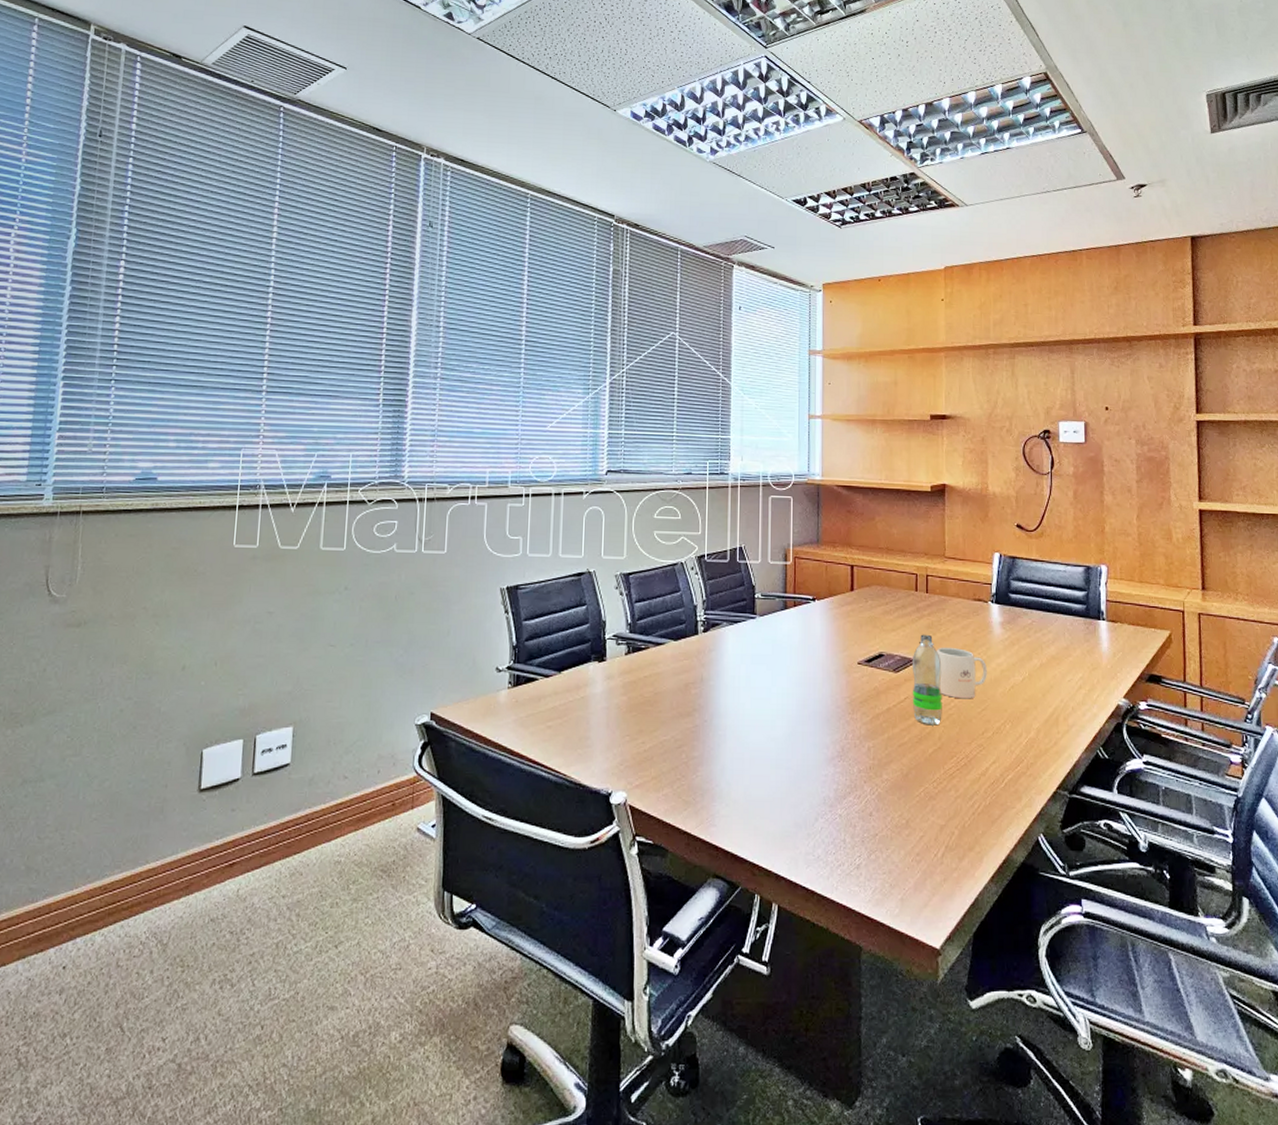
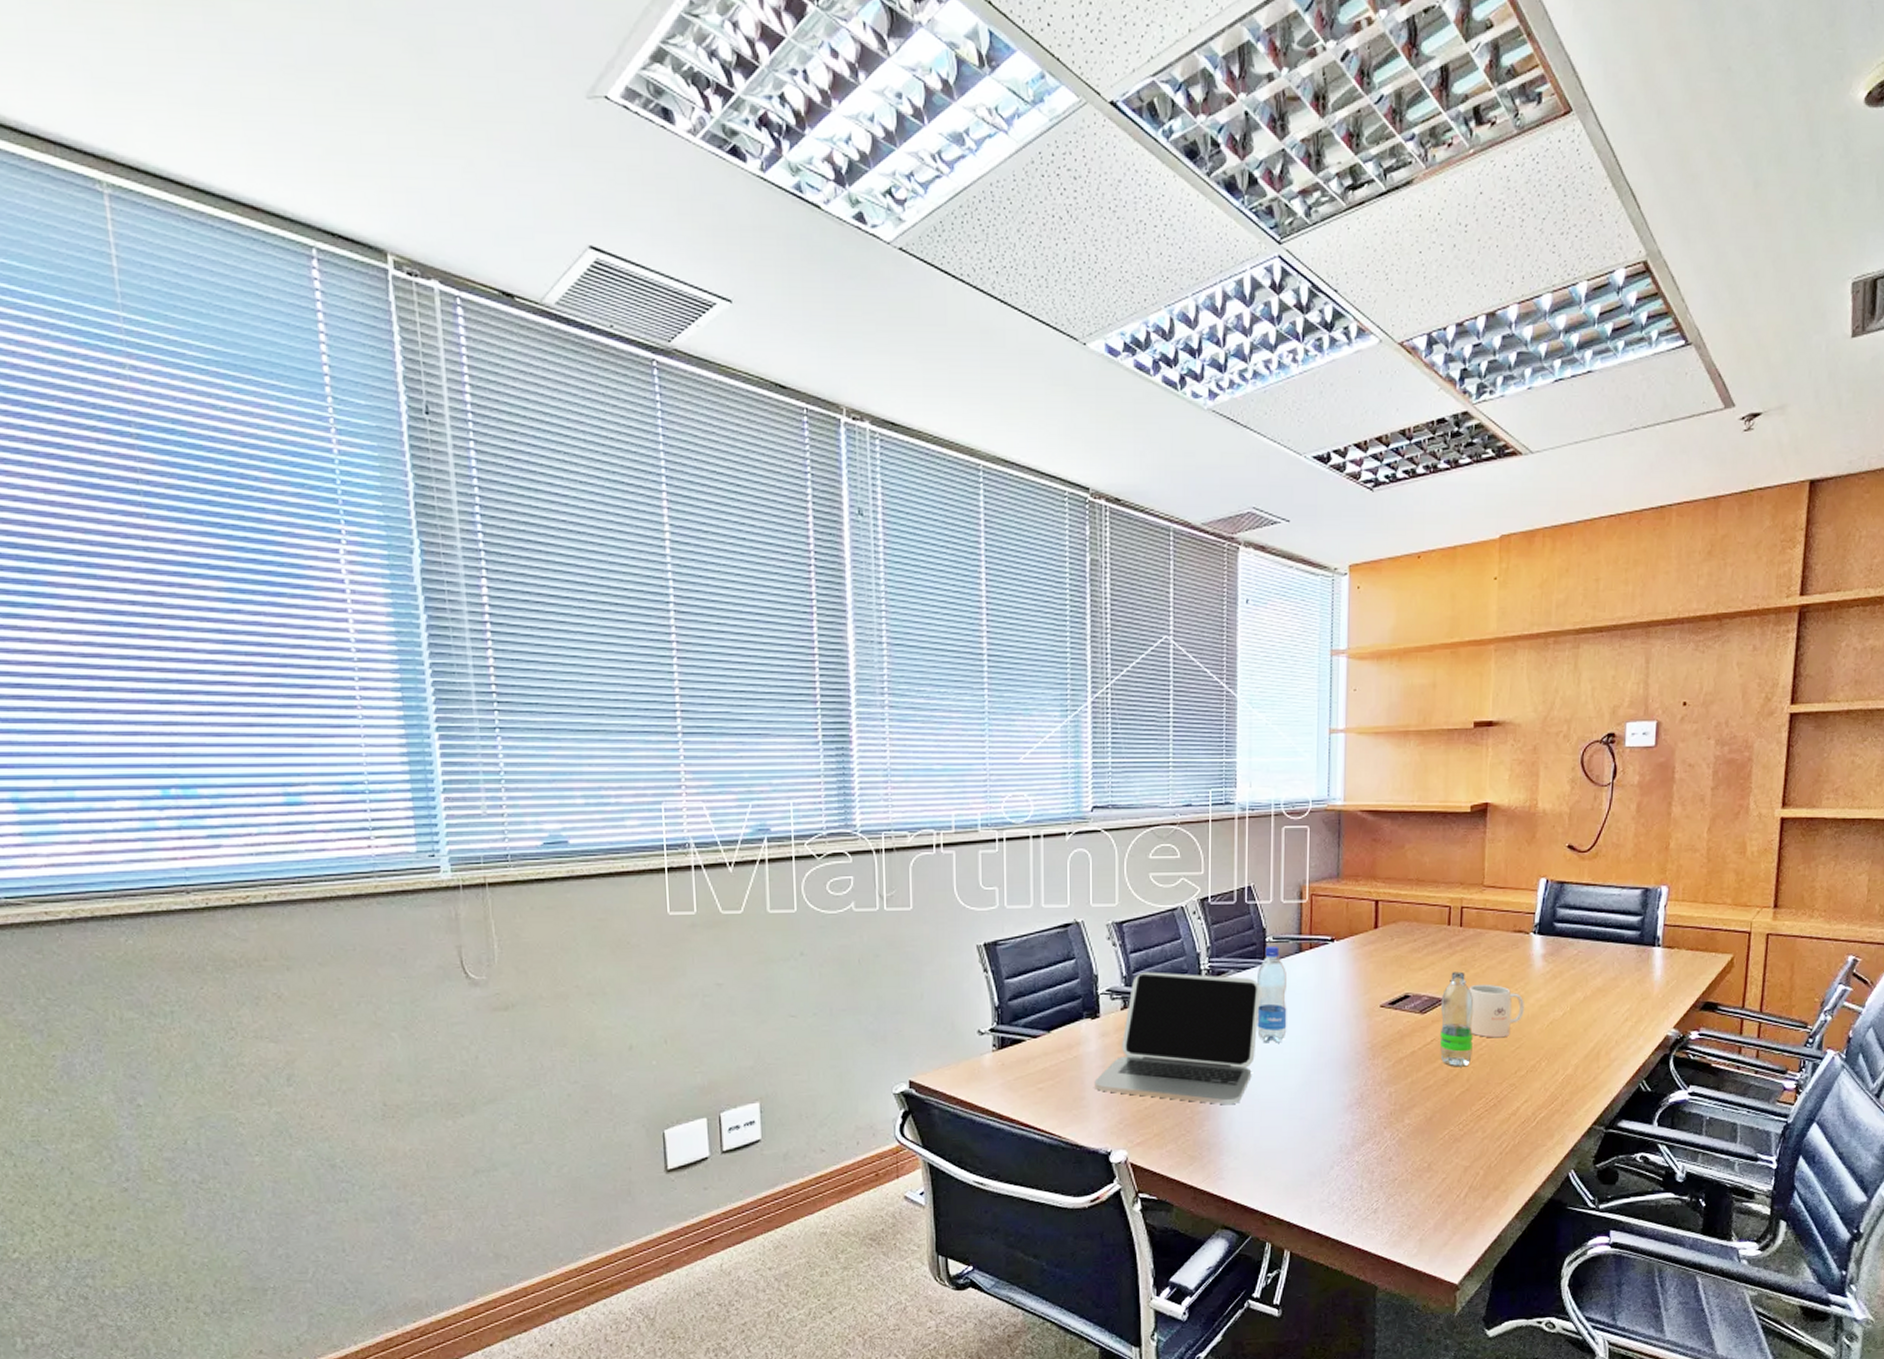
laptop: none [598,620,750,752] -> present [1094,972,1260,1105]
bottle: none [747,602,775,694] -> present [1257,946,1288,1043]

